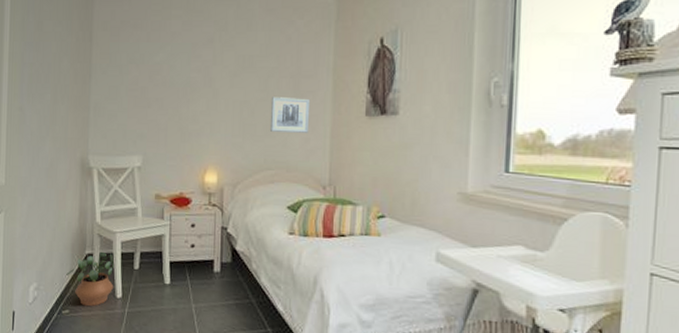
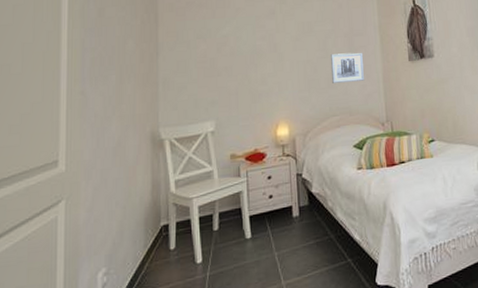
potted plant: present [66,251,115,307] -> none [140,219,193,280]

